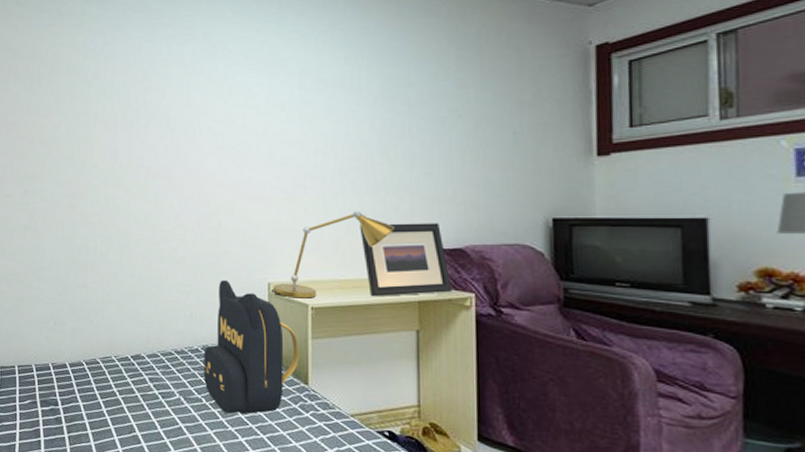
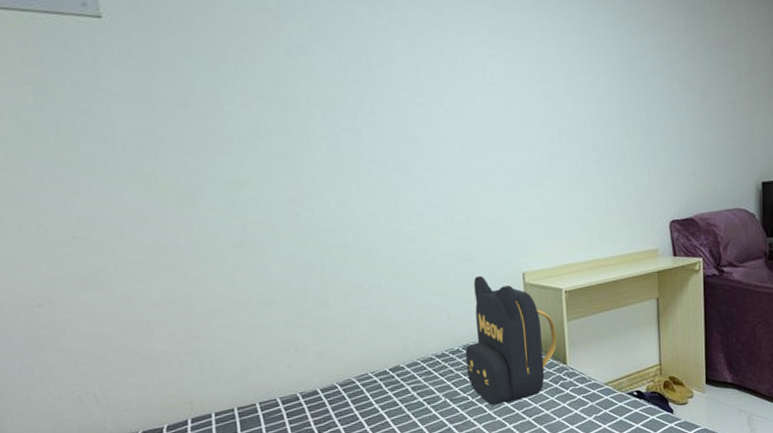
desk lamp: present [270,211,394,299] -> none [525,190,635,285]
picture frame: present [359,223,452,297] -> none [604,195,685,273]

